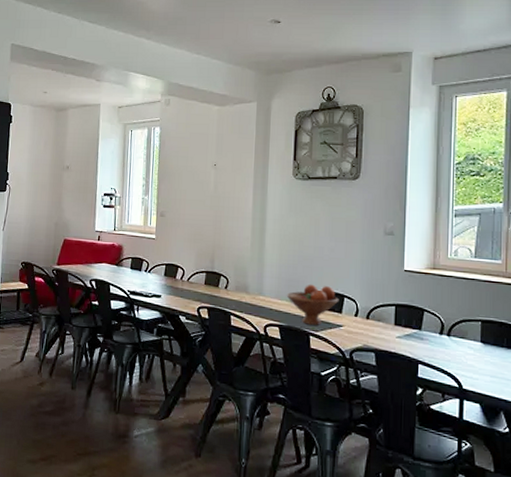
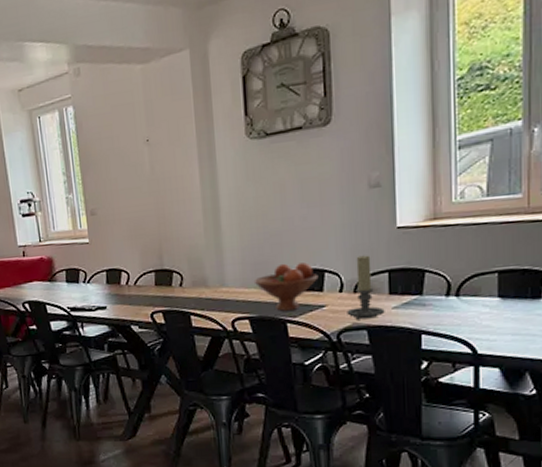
candle holder: none [359,288,390,344] -> present [347,255,385,321]

